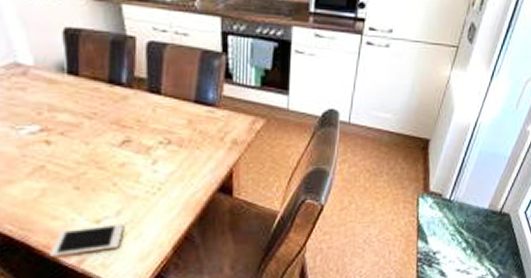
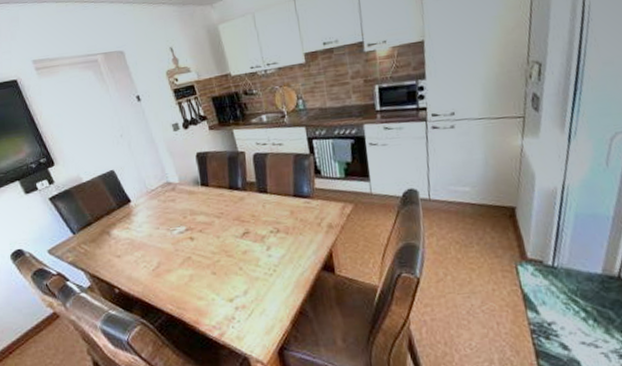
cell phone: present [50,223,125,257] -> none [199,301,252,331]

